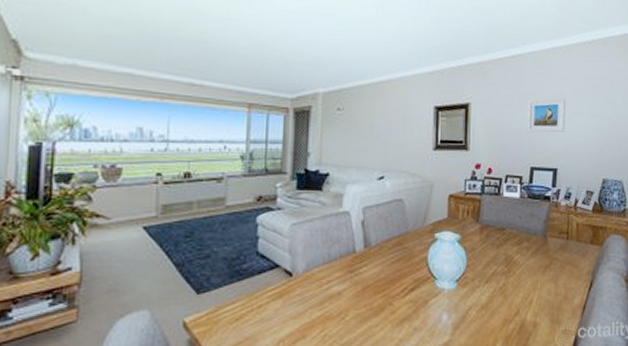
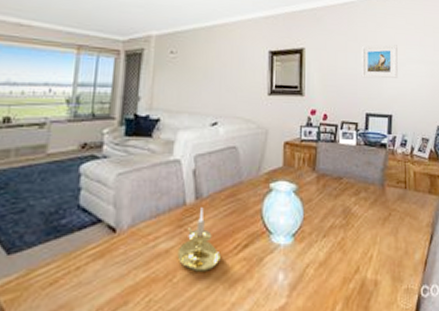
candle holder: none [349,255,389,312] -> present [177,207,221,272]

